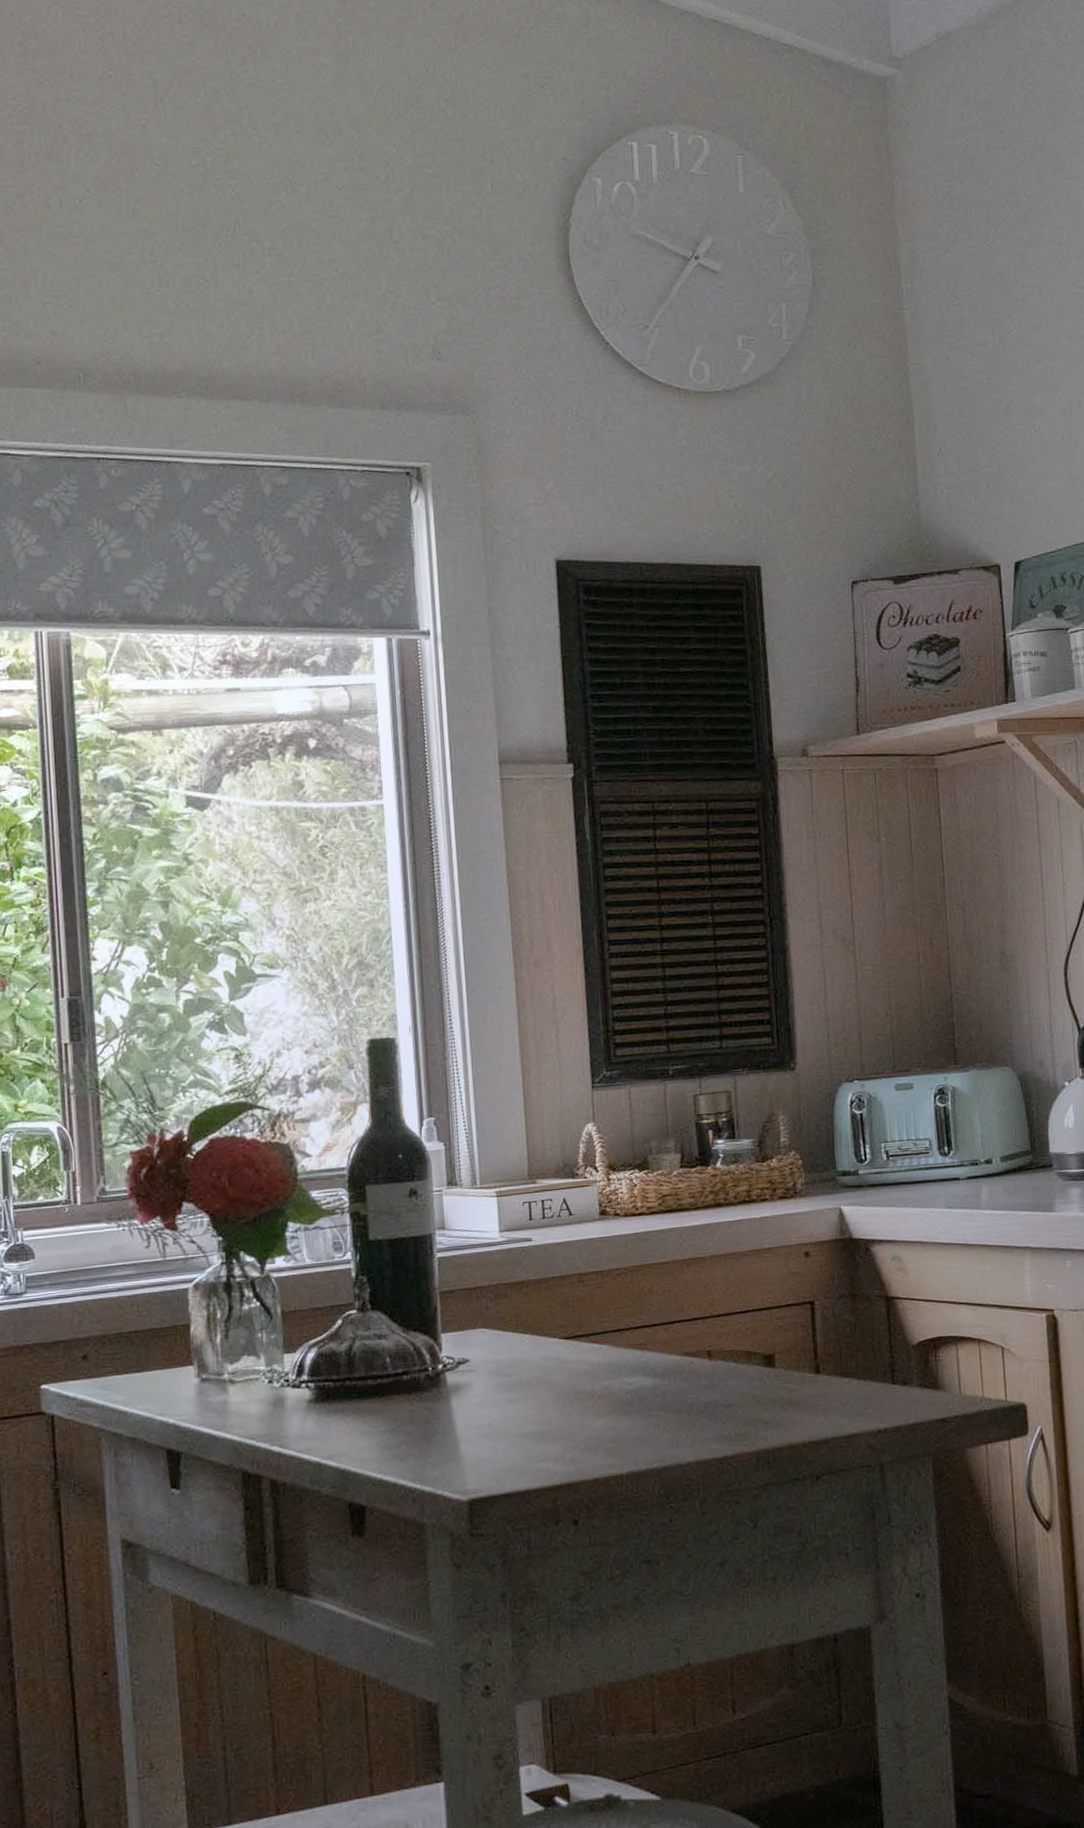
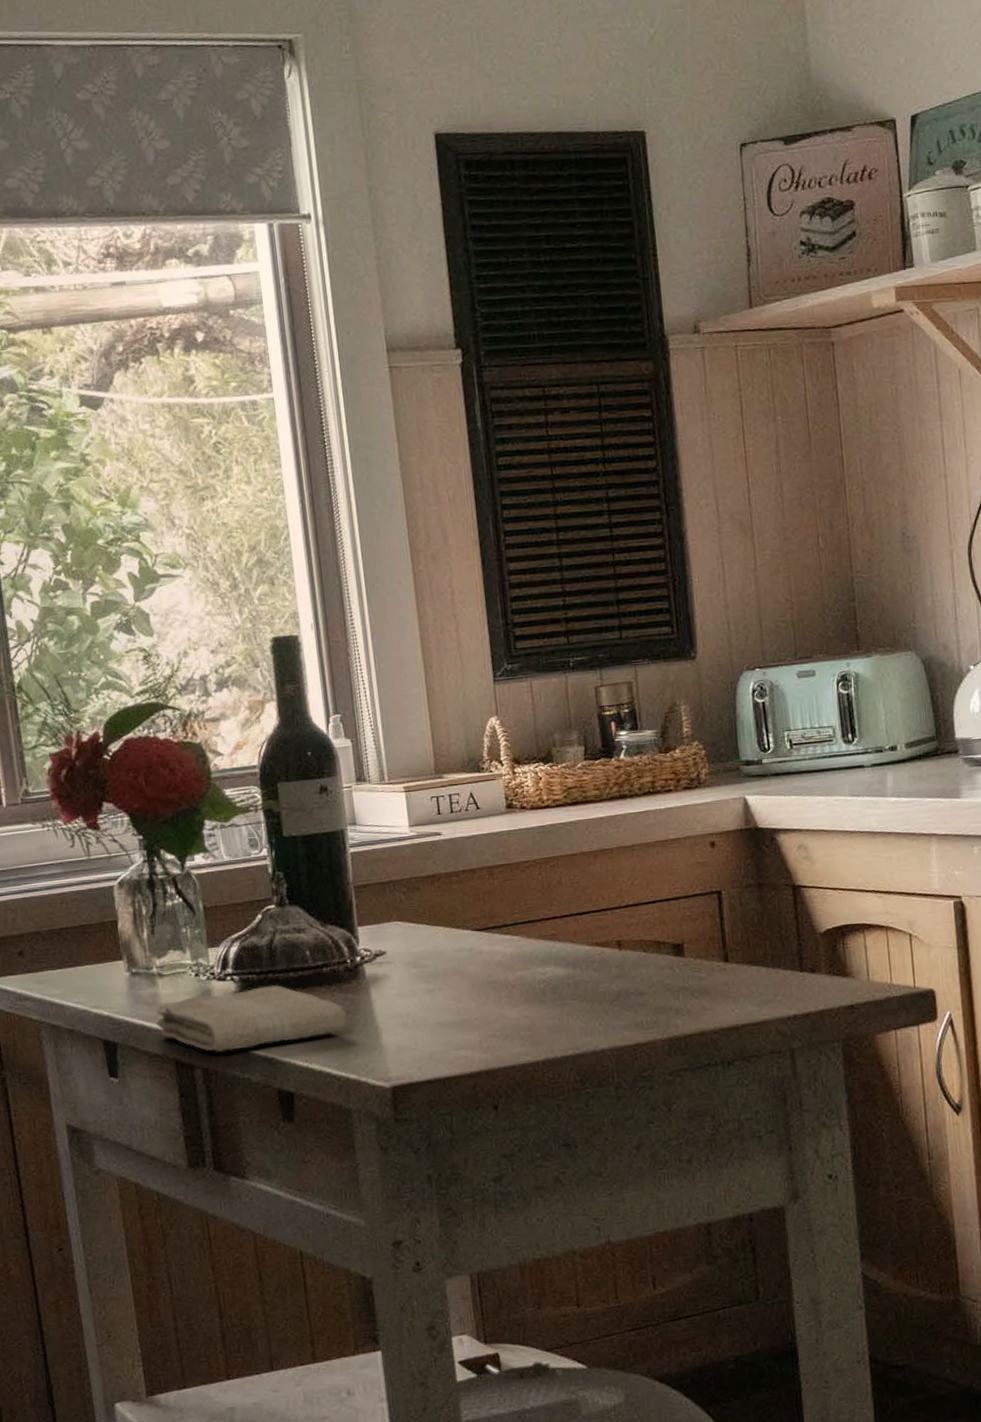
washcloth: none [223,1393,427,1463] -> present [155,985,349,1053]

